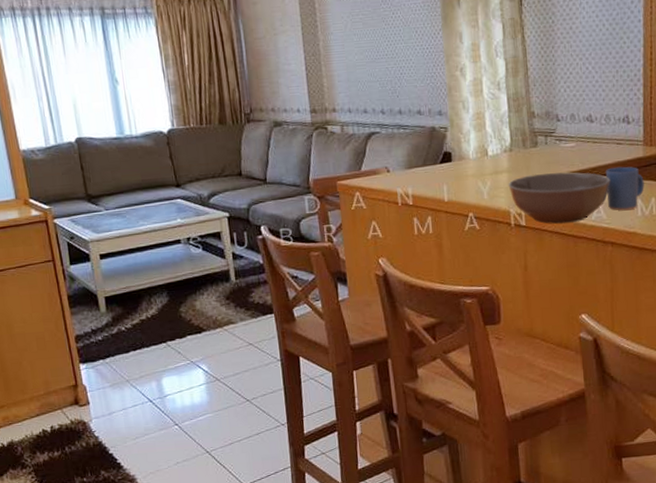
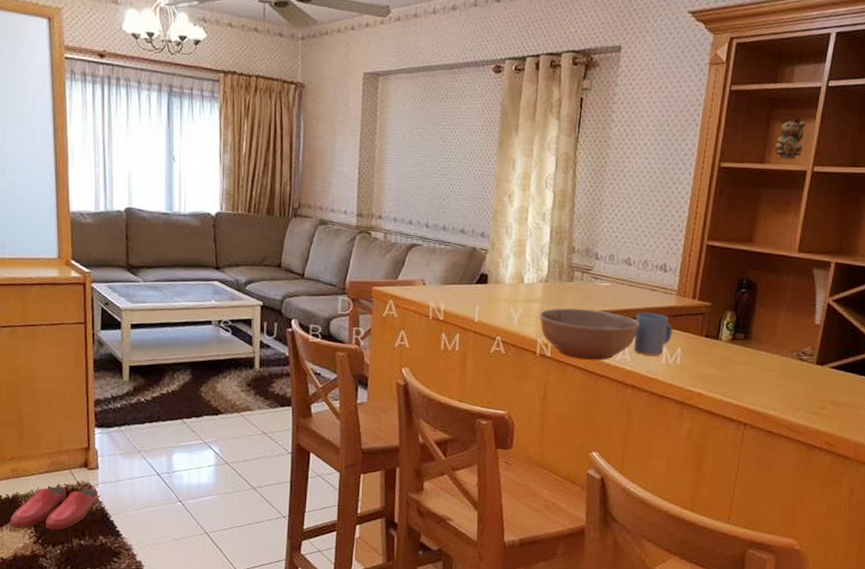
slippers: none [9,424,95,475] -> present [10,486,99,531]

